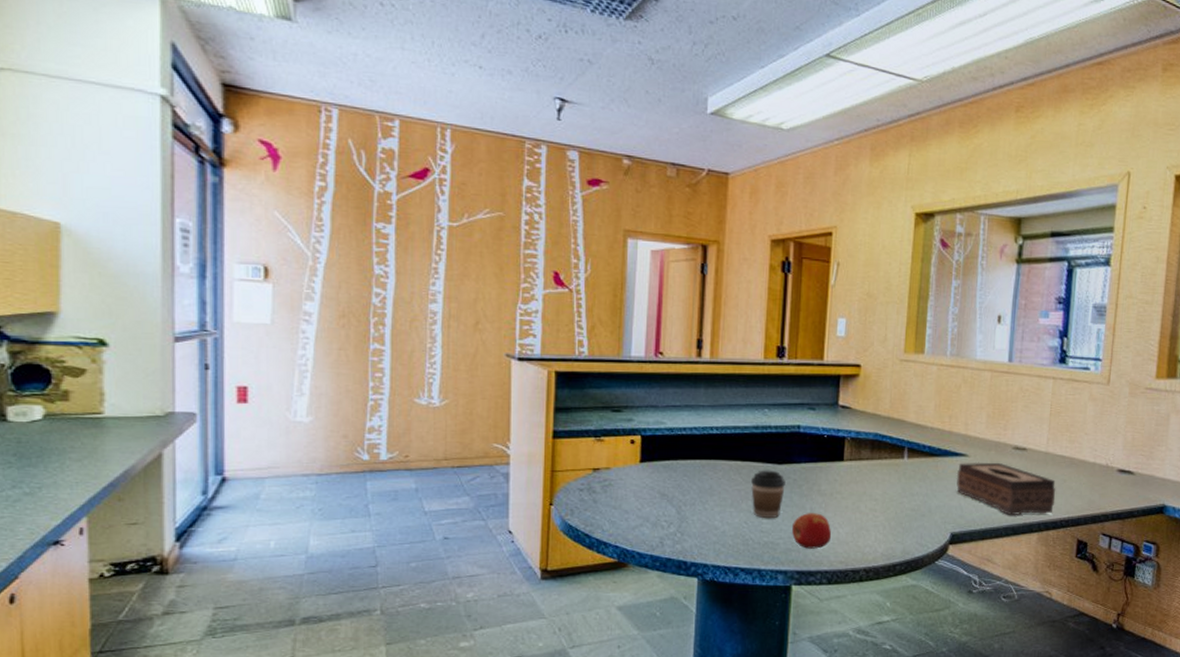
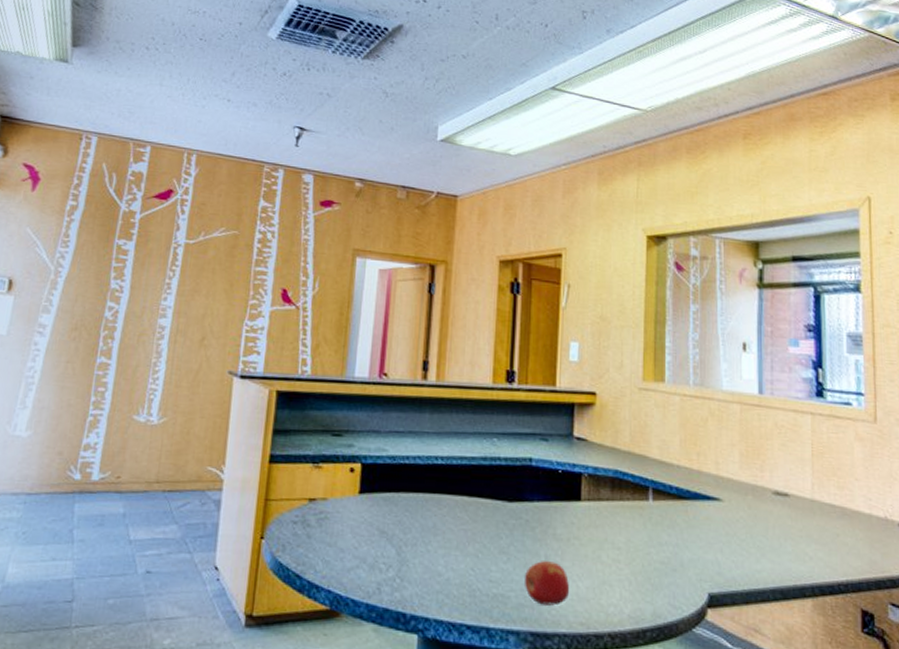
coffee cup: present [750,470,786,518] -> none [478,507,517,565]
tissue box: present [956,462,1056,515] -> none [710,508,829,575]

